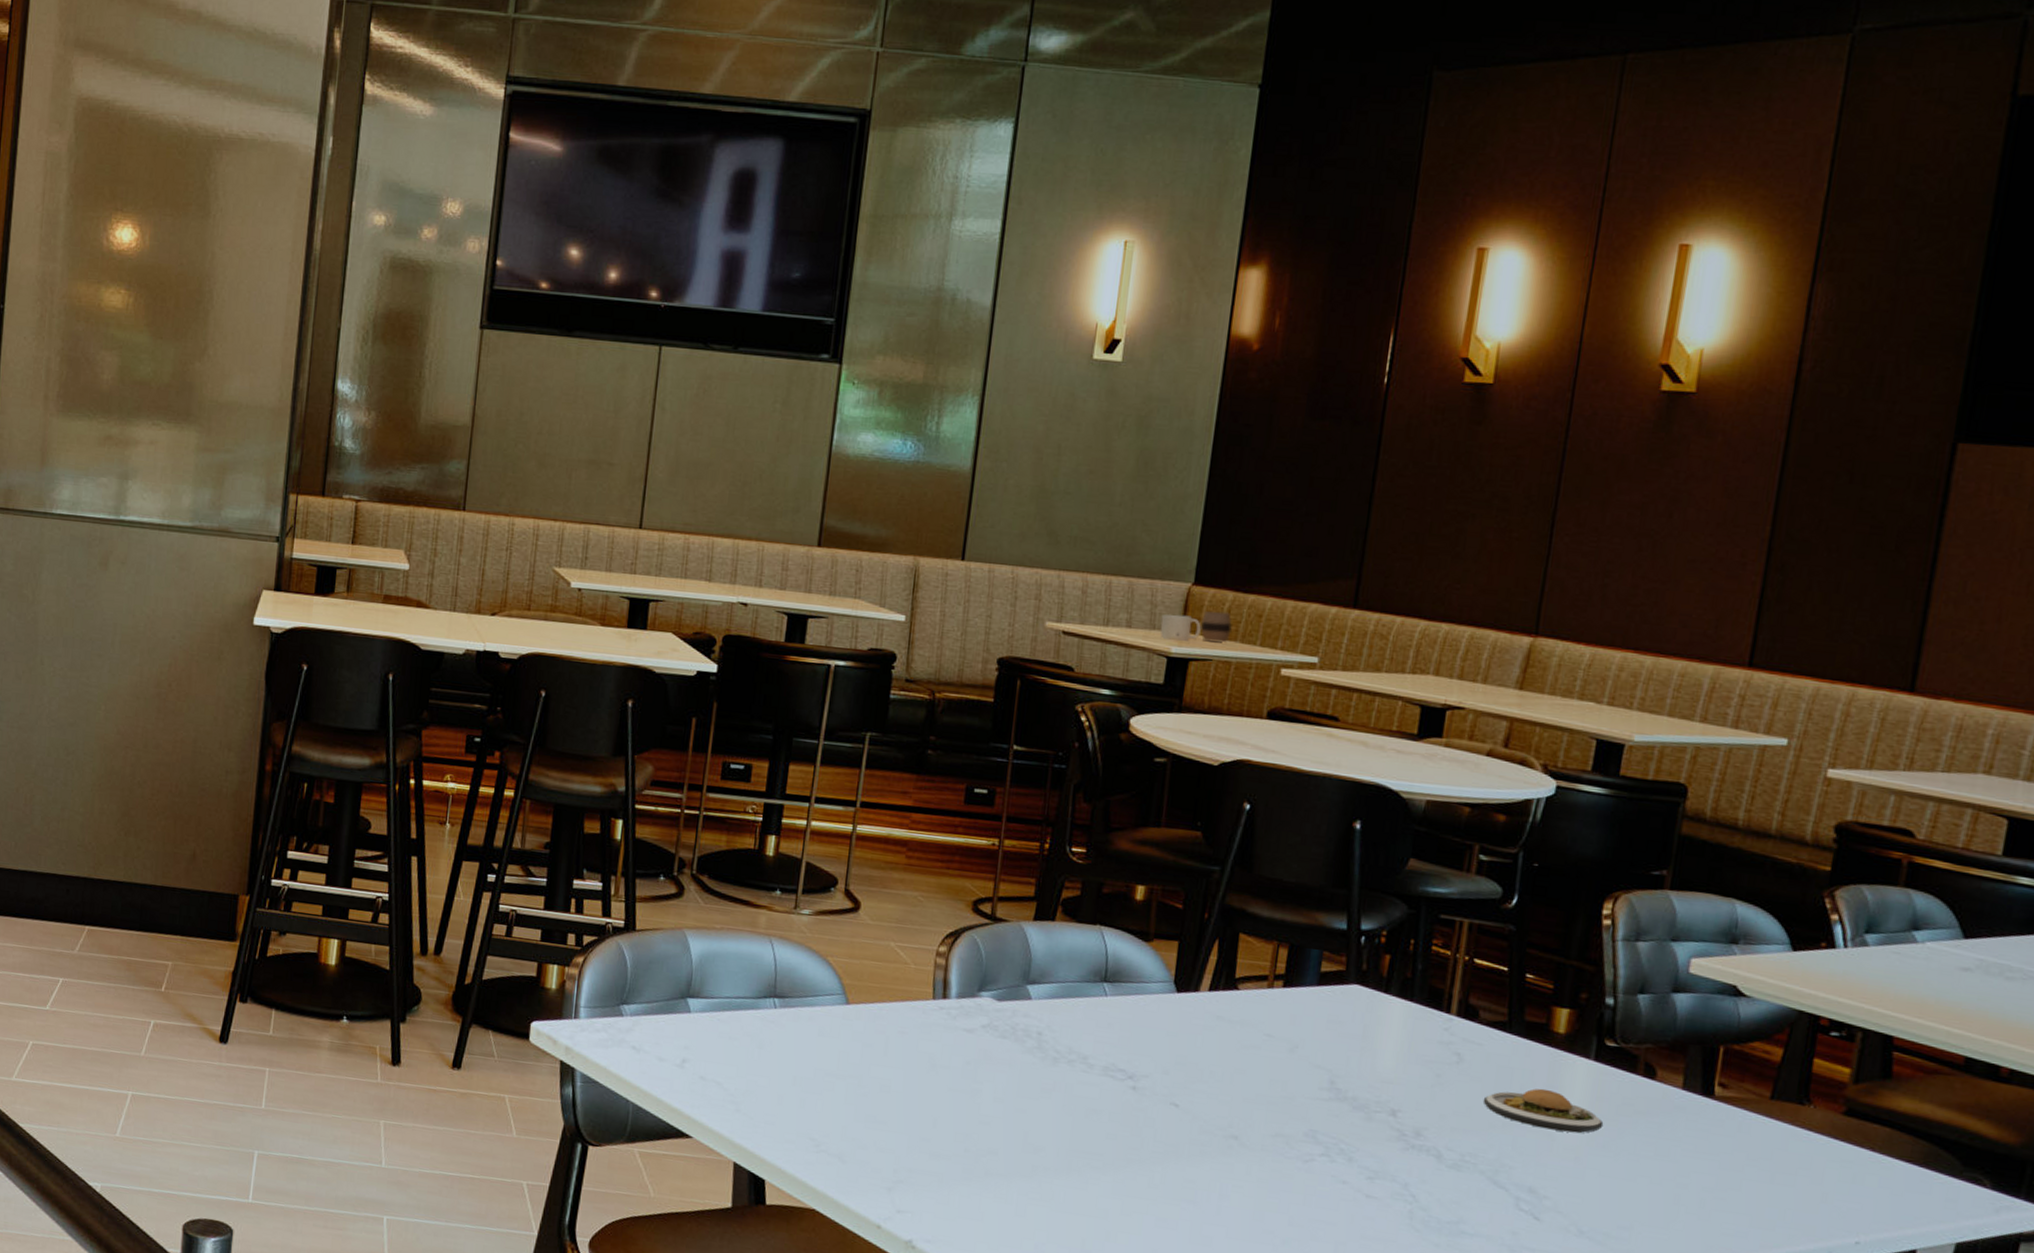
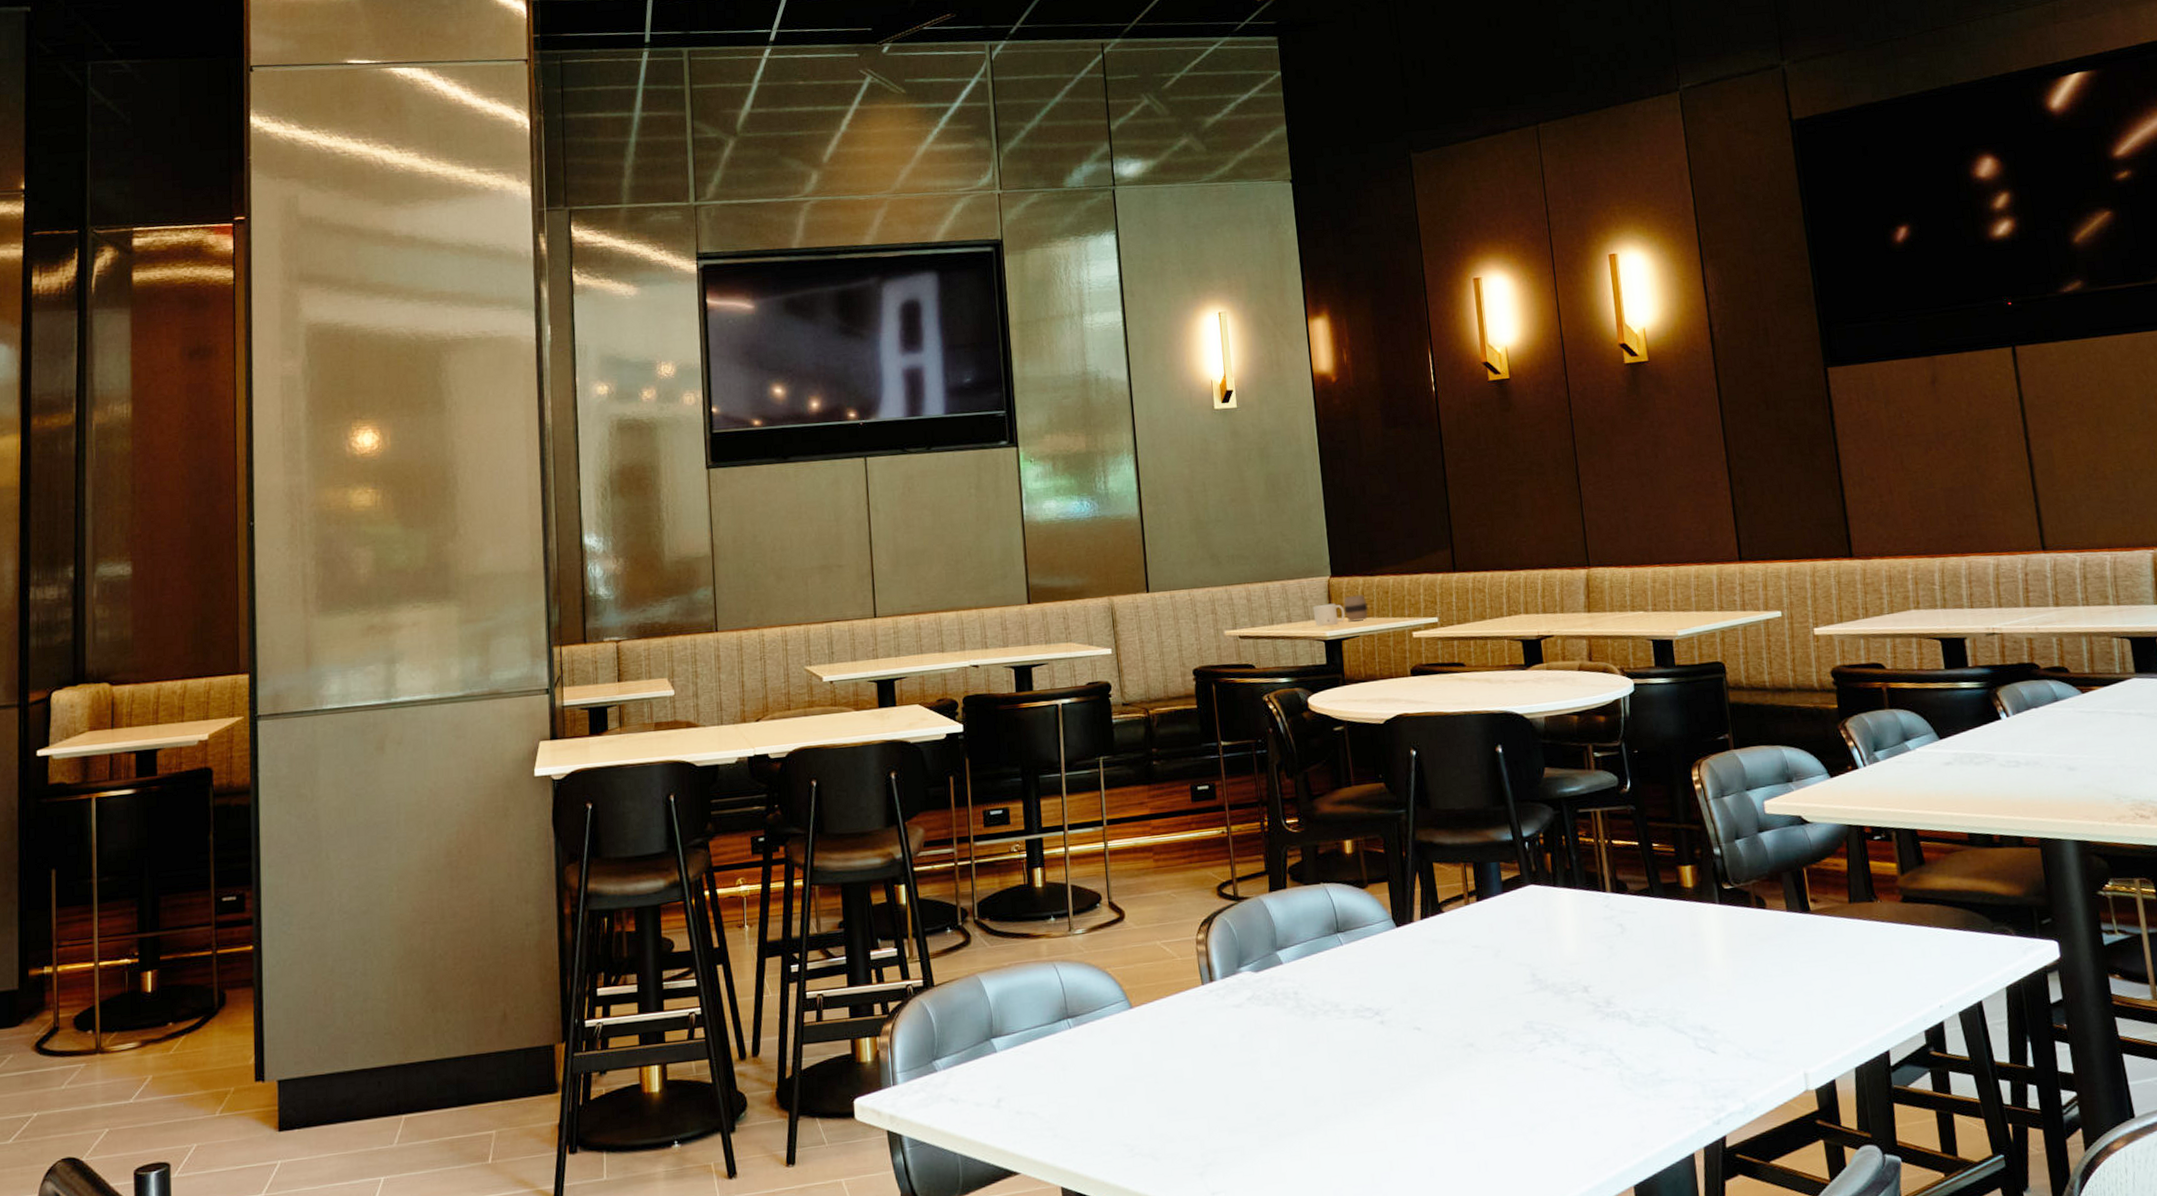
hamburger: present [1482,1088,1604,1134] -> none [1648,937,1740,973]

